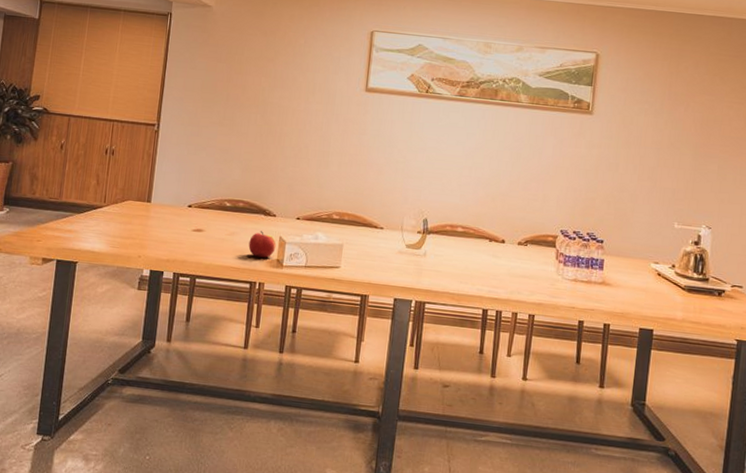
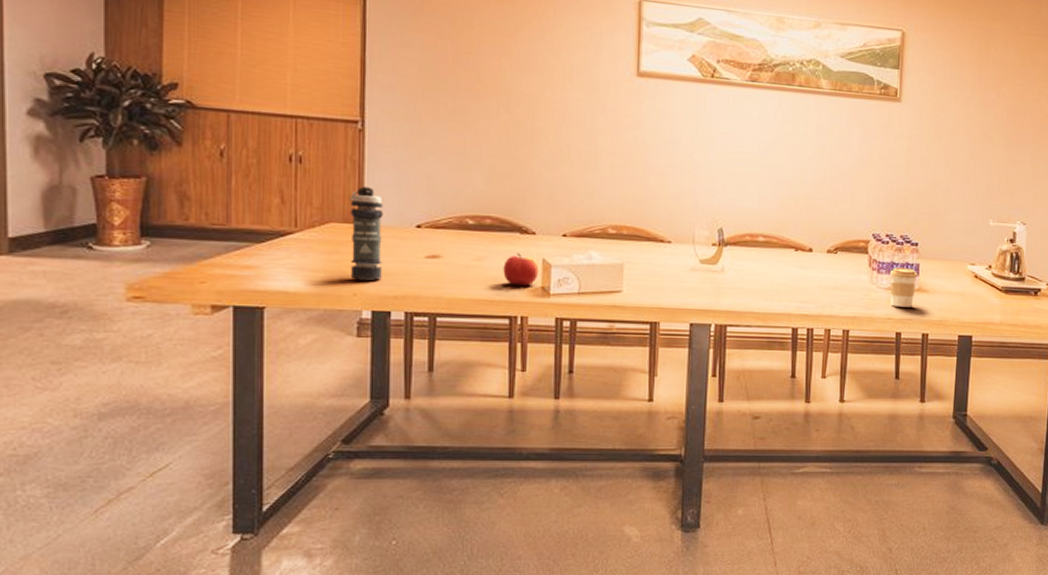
smoke grenade: none [138,173,166,247] -> present [349,186,383,280]
coffee cup: none [575,261,602,299] -> present [890,267,918,307]

